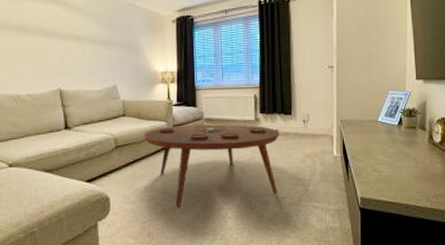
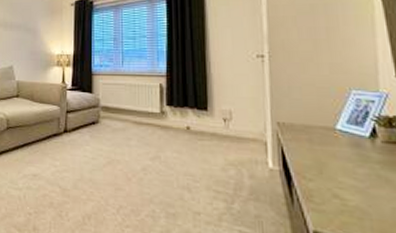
coffee table: present [143,123,279,209] -> none [35,111,191,207]

